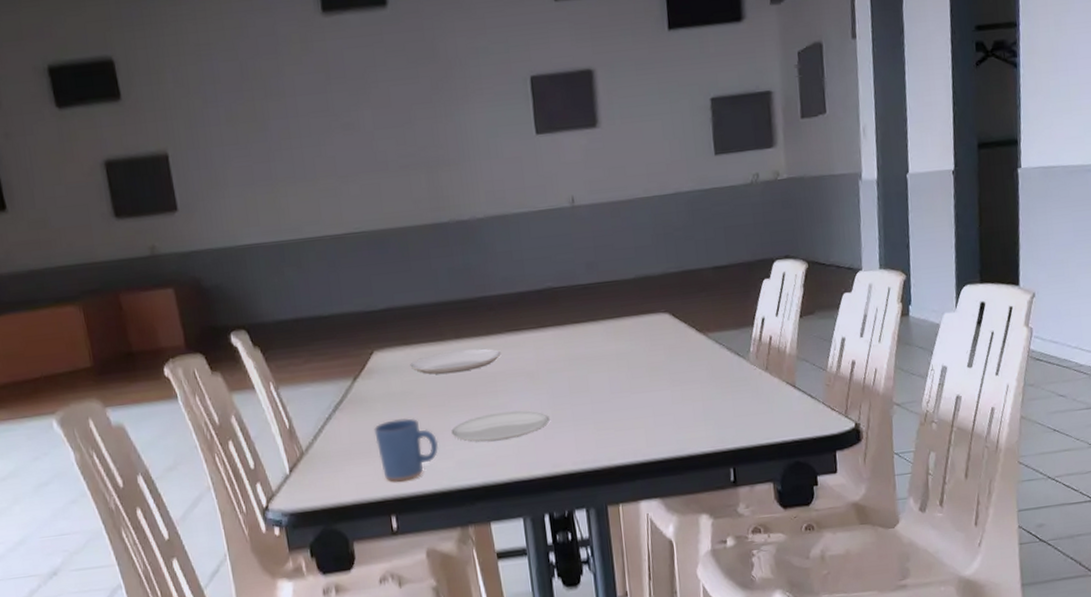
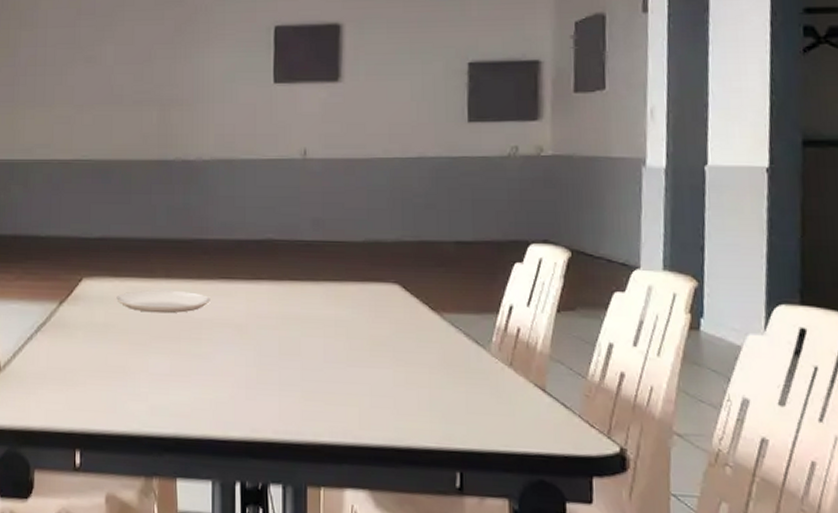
mug: present [374,418,439,482] -> none [71,351,134,416]
plate: present [451,410,550,442] -> none [149,361,254,393]

